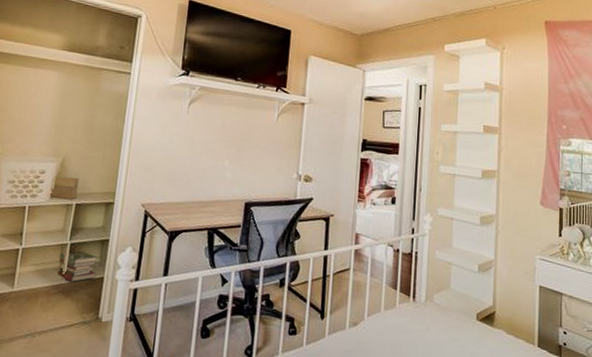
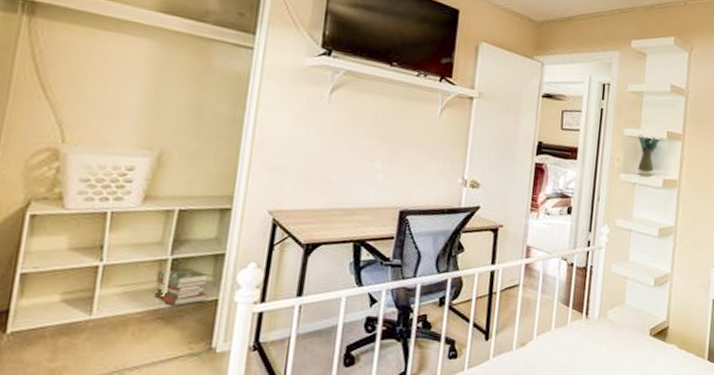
decorative box: present [50,176,79,200] -> none [142,175,184,205]
vase: none [455,129,478,170] -> present [637,134,661,179]

